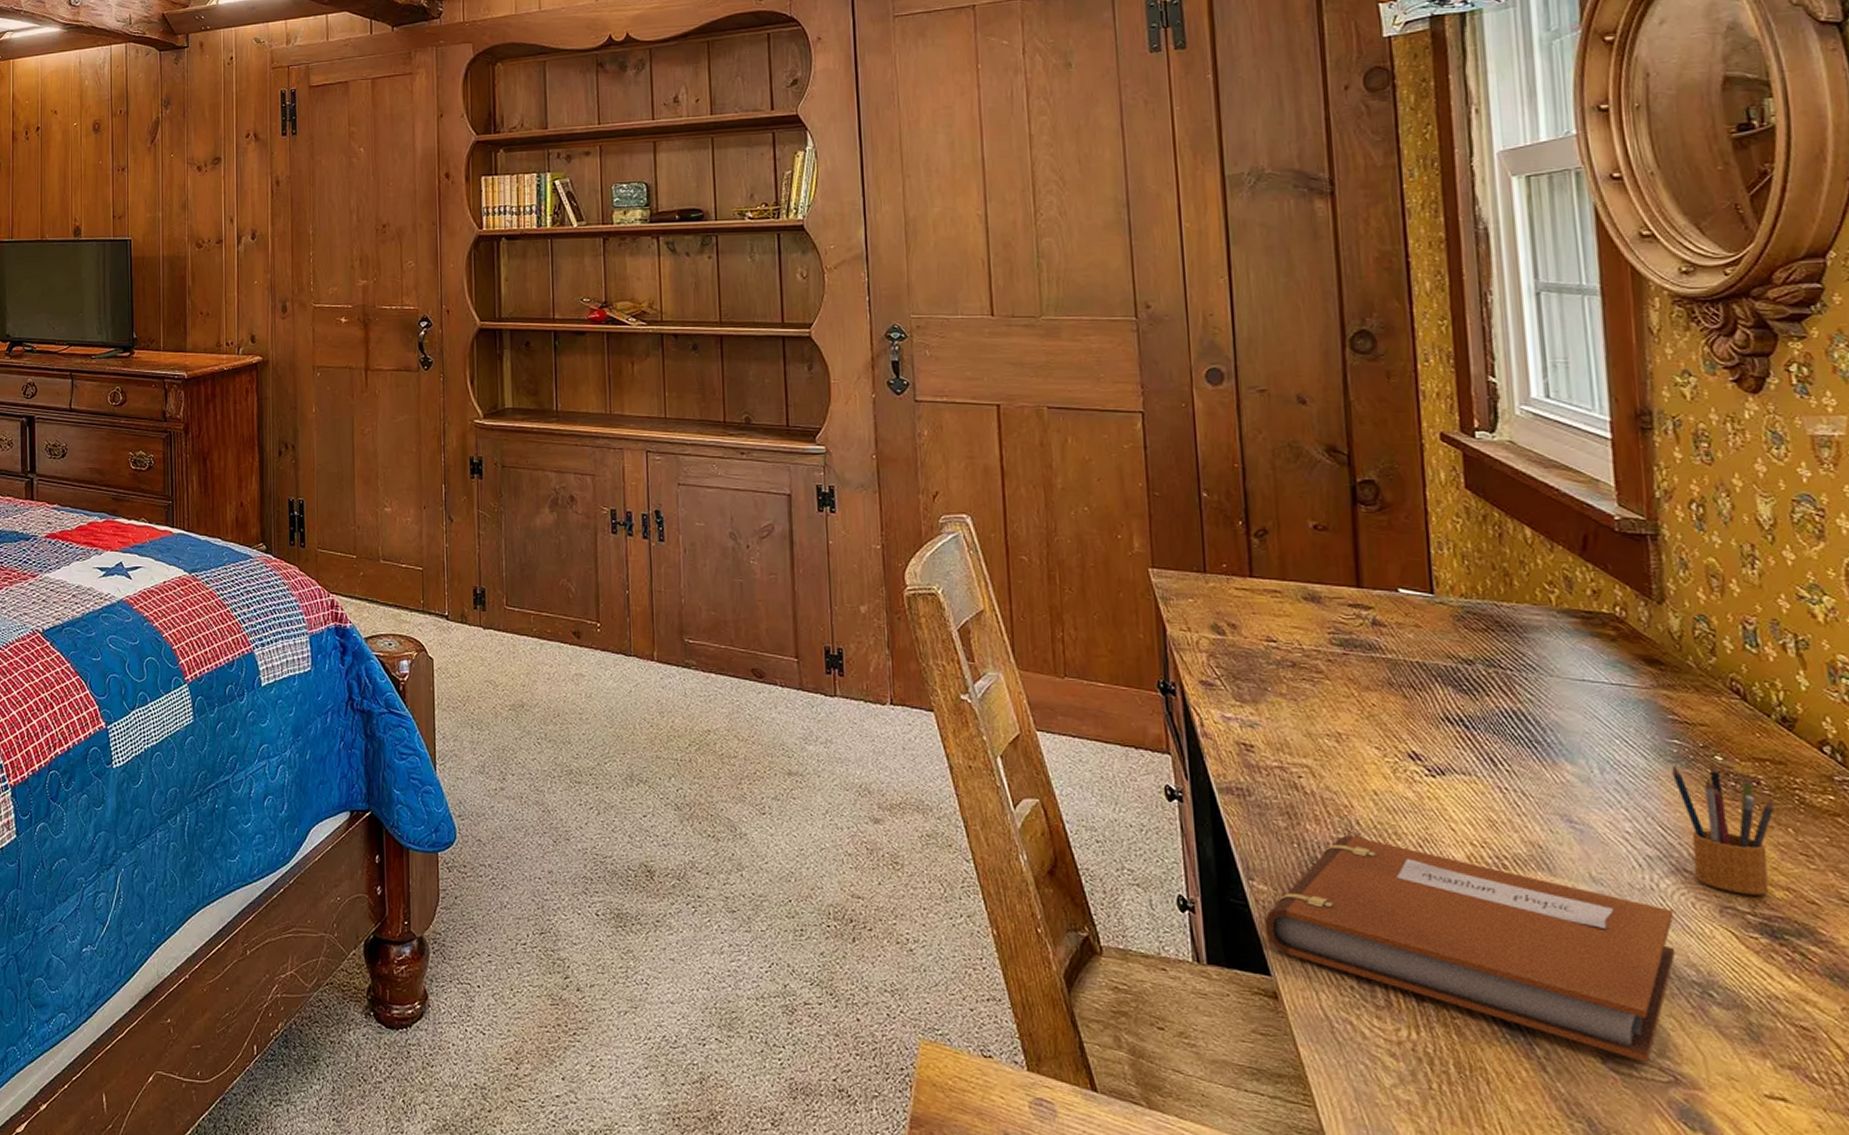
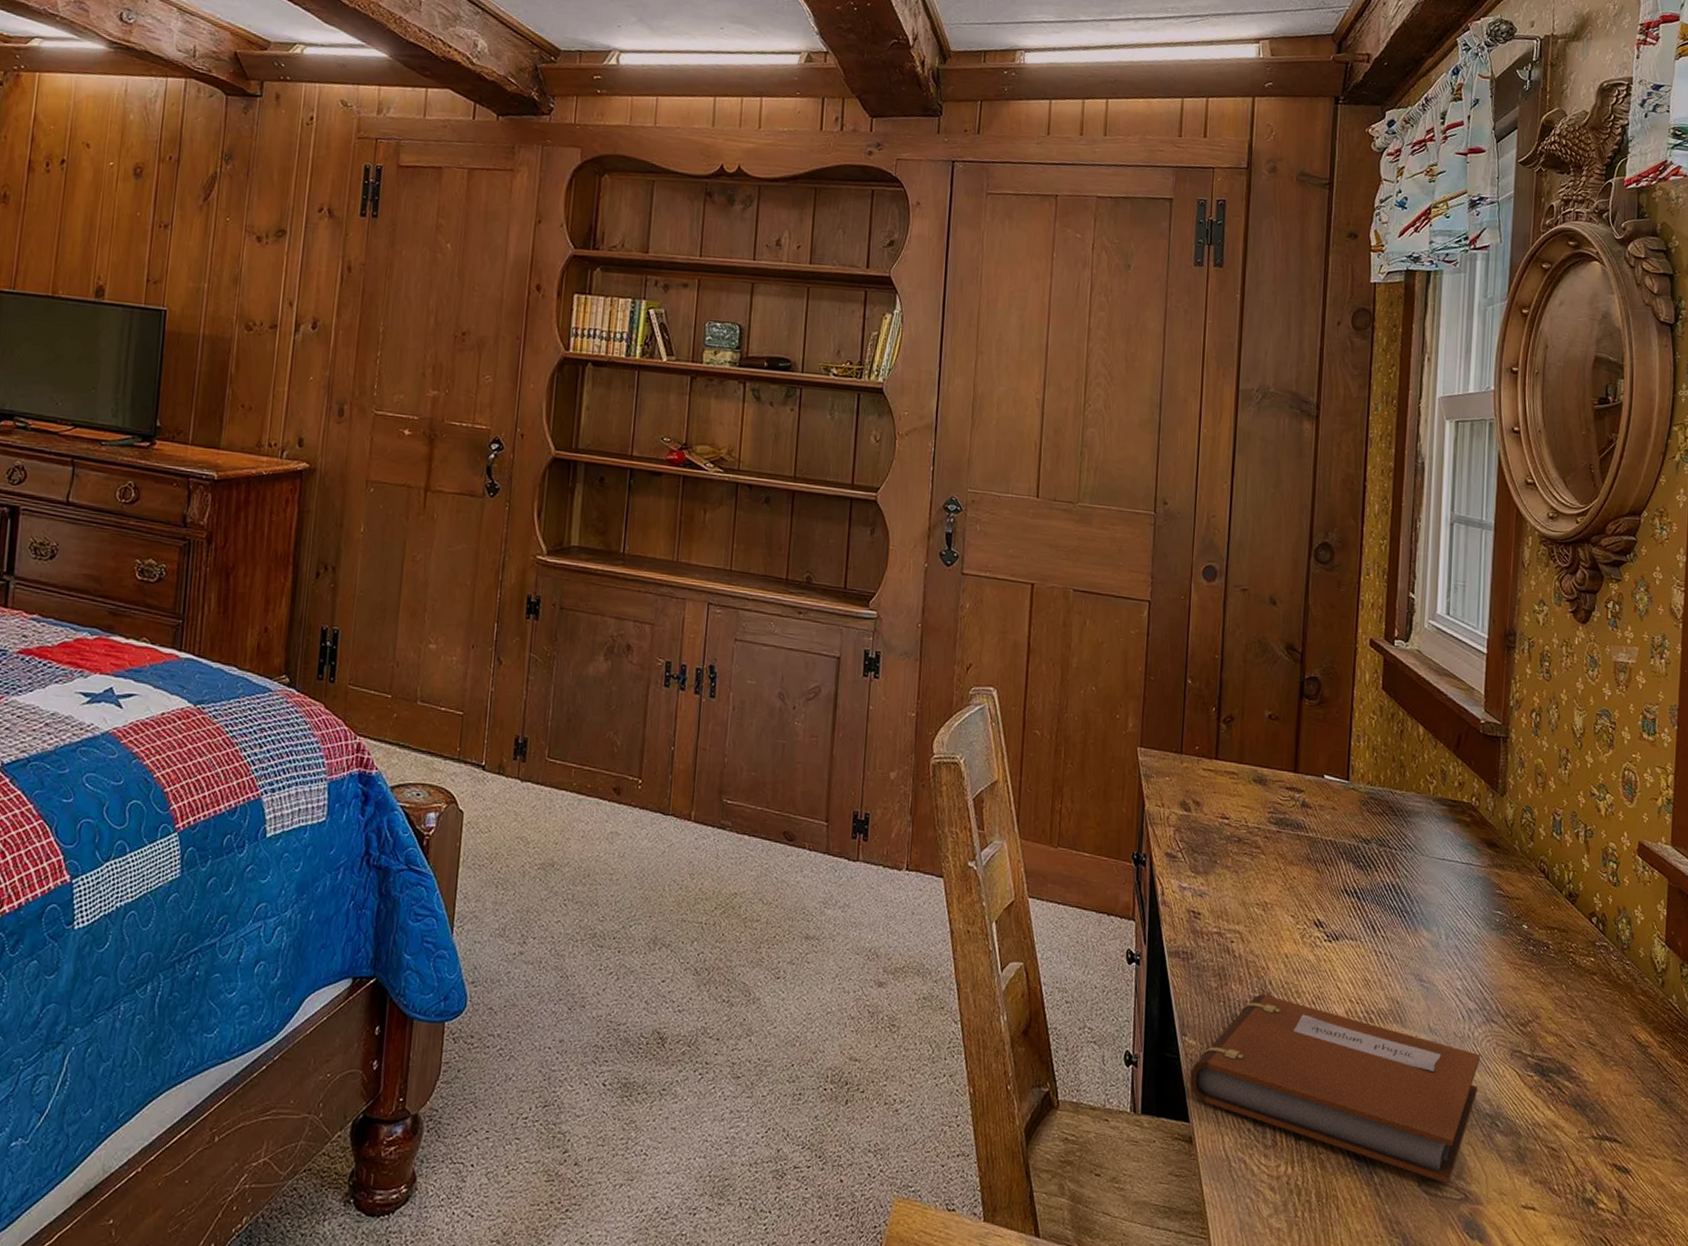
pencil box: present [1672,763,1774,895] -> none [1493,930,1556,1041]

